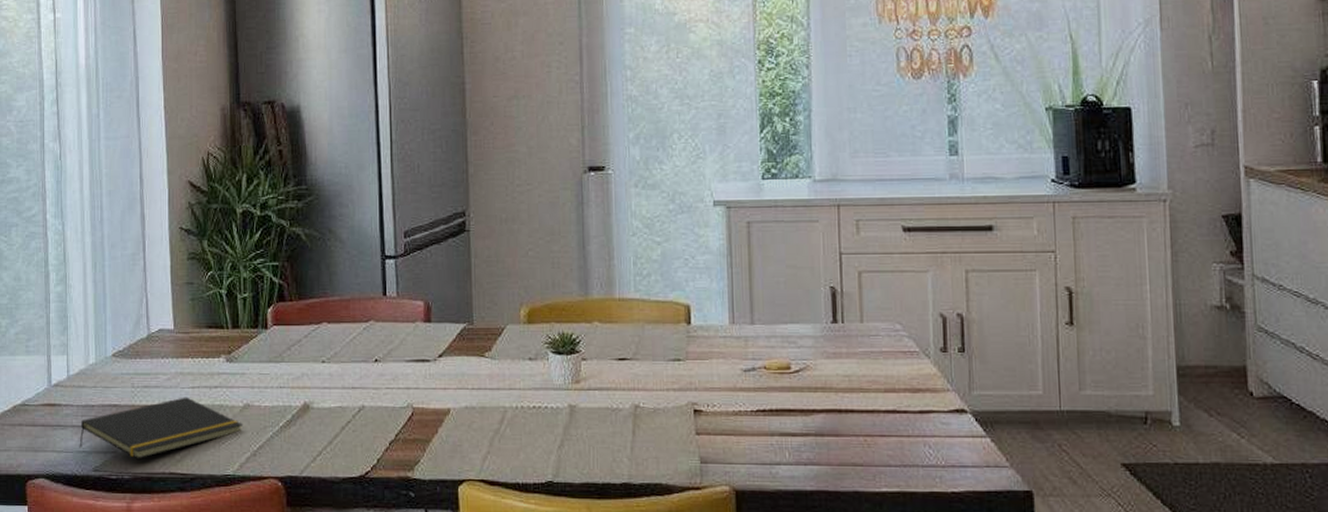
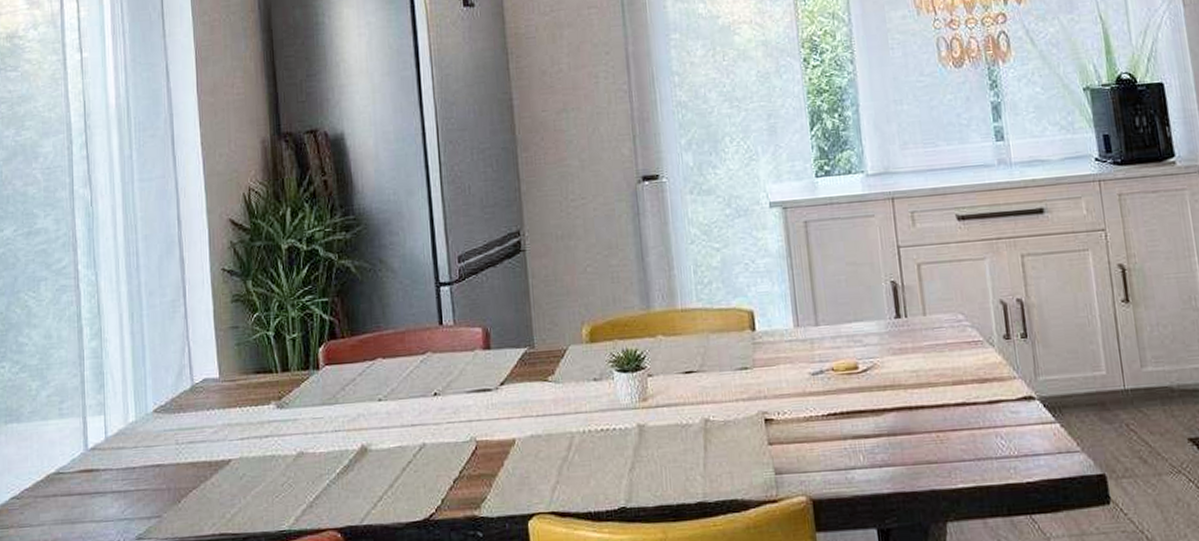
notepad: present [79,397,244,460] -> none [120,449,298,523]

